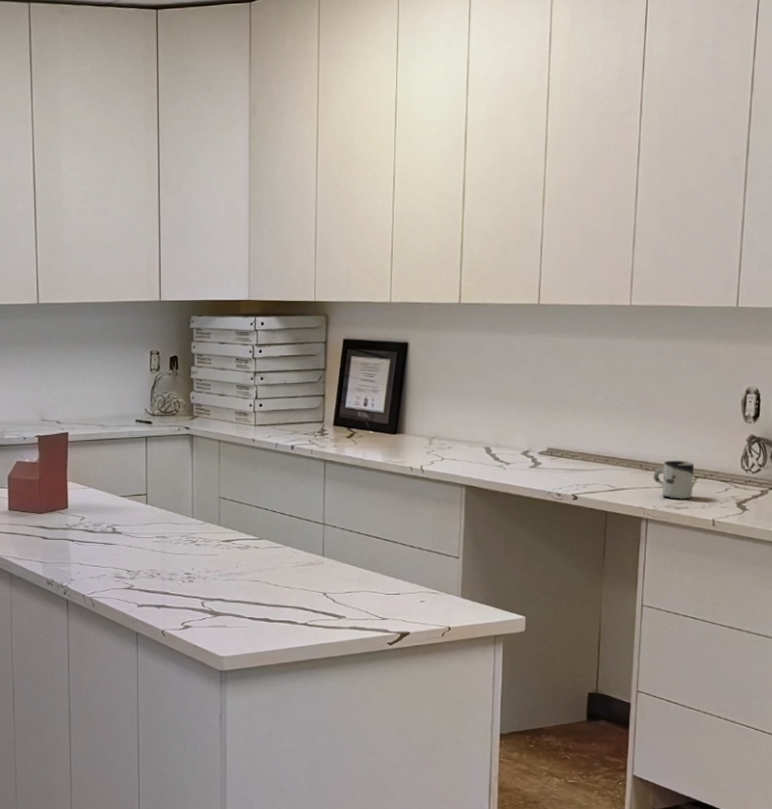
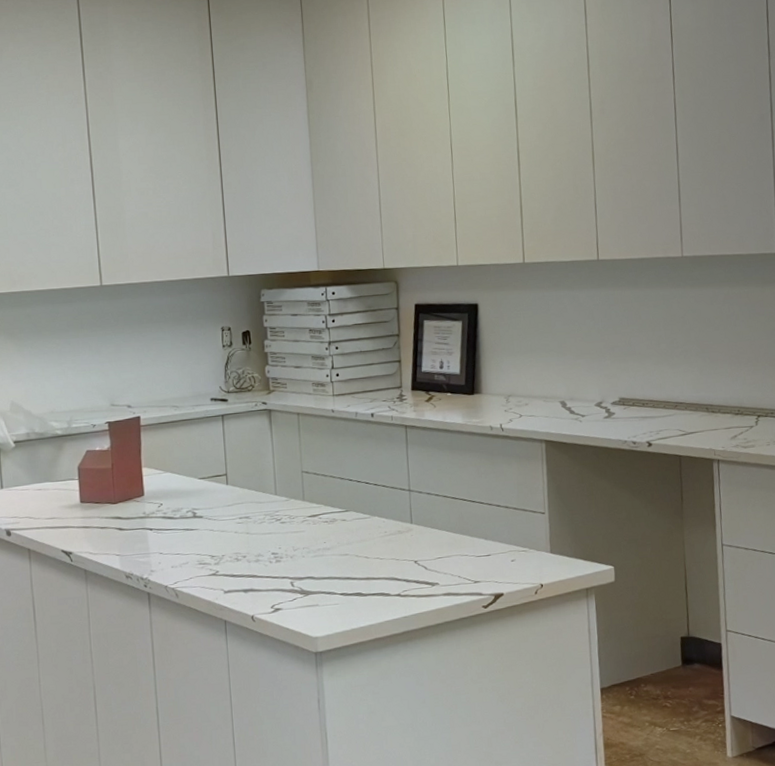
cup: present [653,460,694,499] -> none [719,401,757,439]

